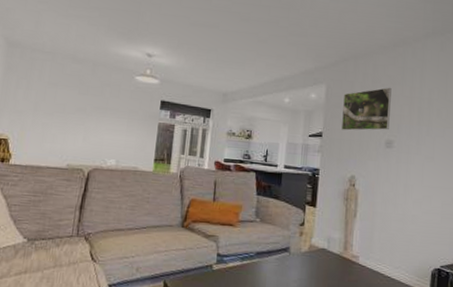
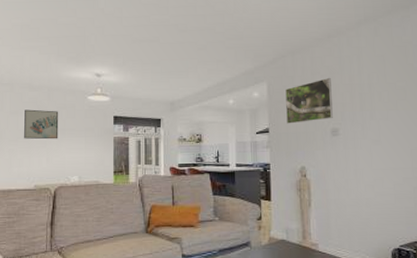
wall art: none [61,82,102,118] -> present [24,109,59,140]

